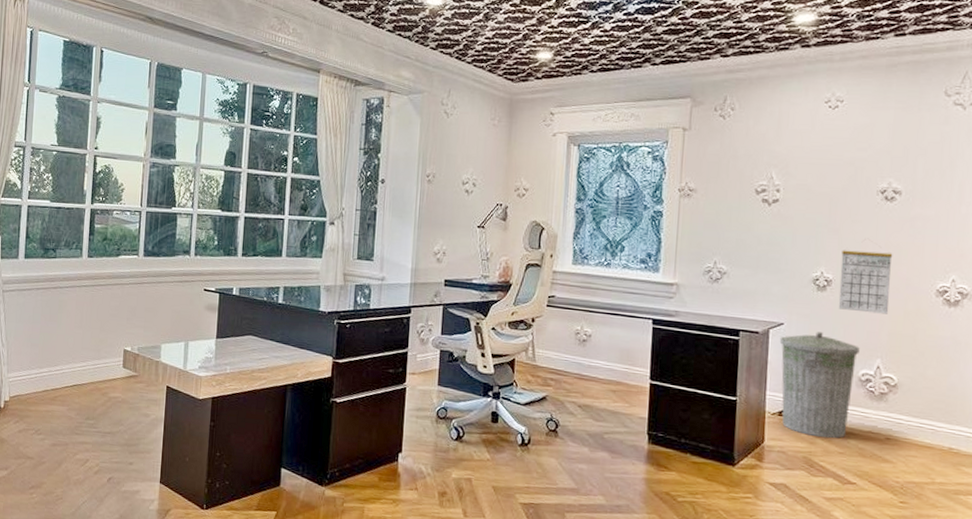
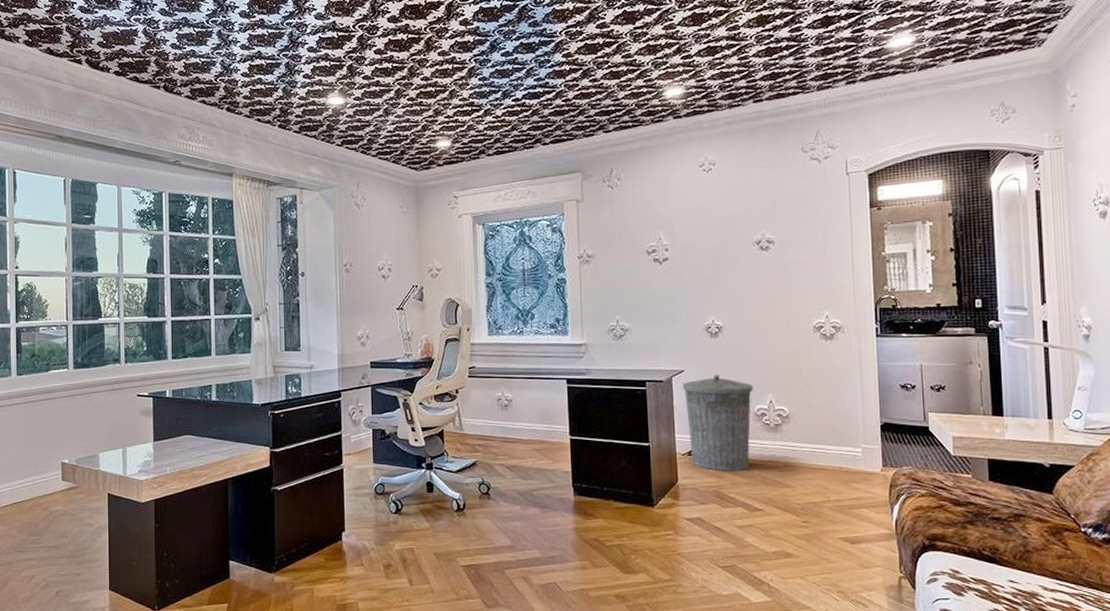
calendar: present [838,239,893,314] -> none [728,287,775,353]

